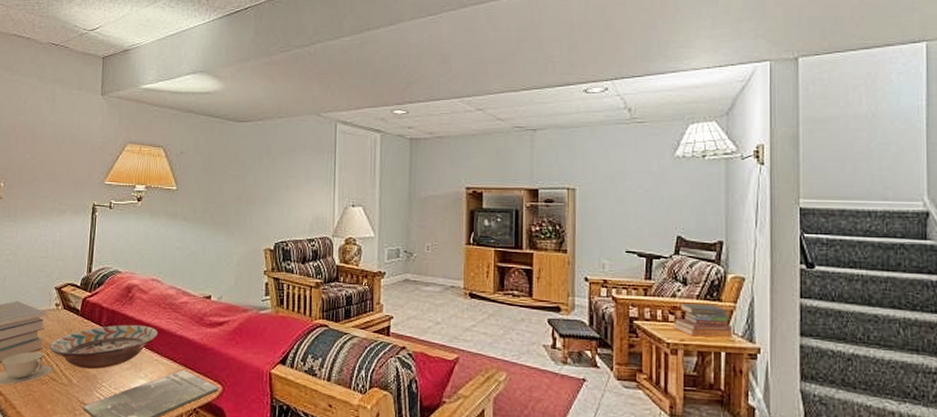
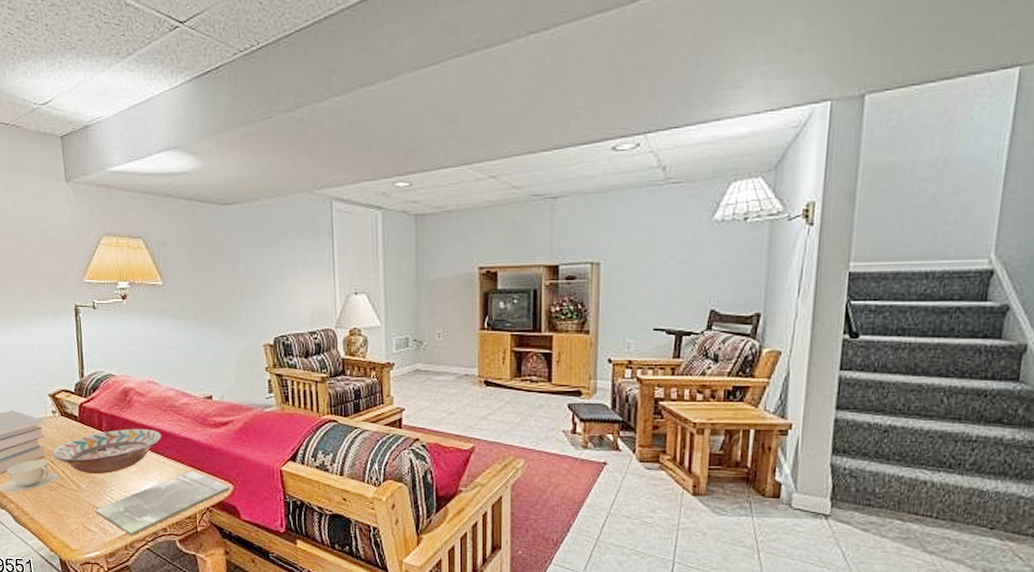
books: present [673,304,733,338] -> none [701,382,764,415]

